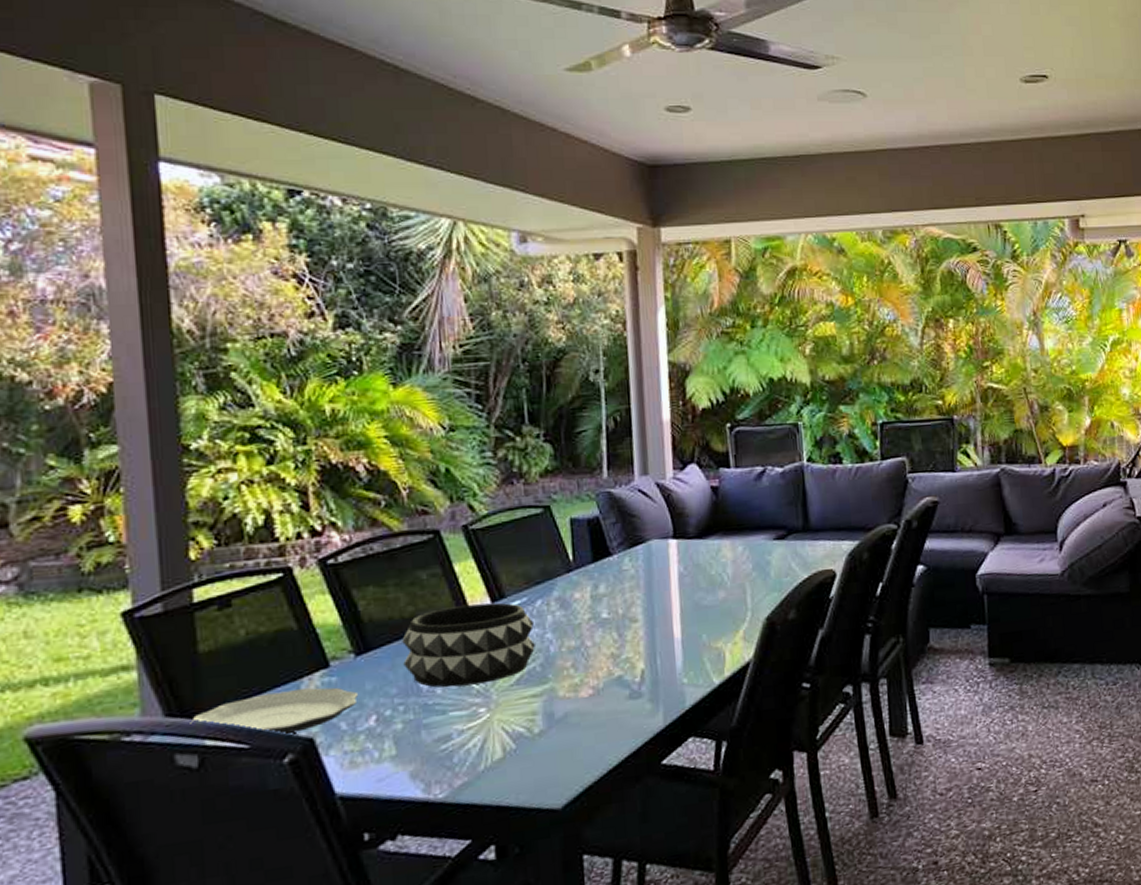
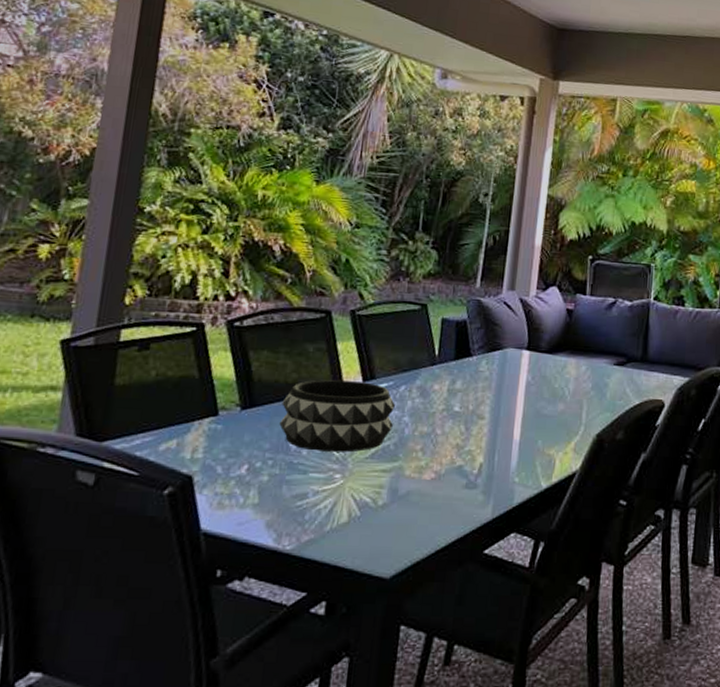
plate: present [190,687,359,736] -> none [95,430,238,469]

